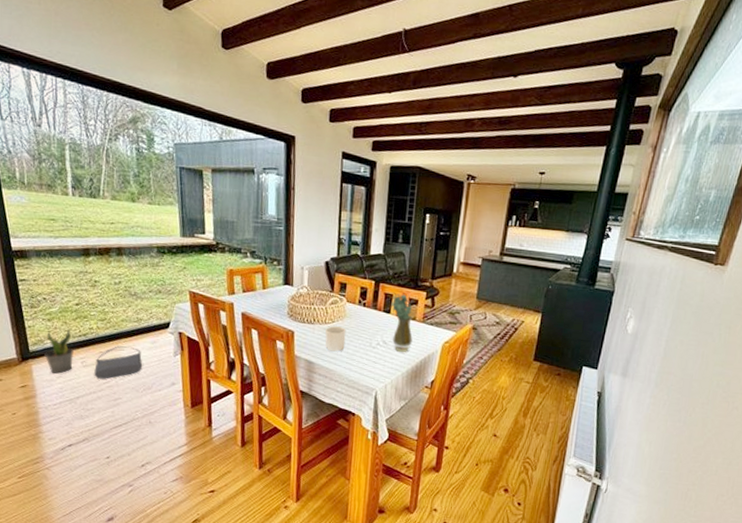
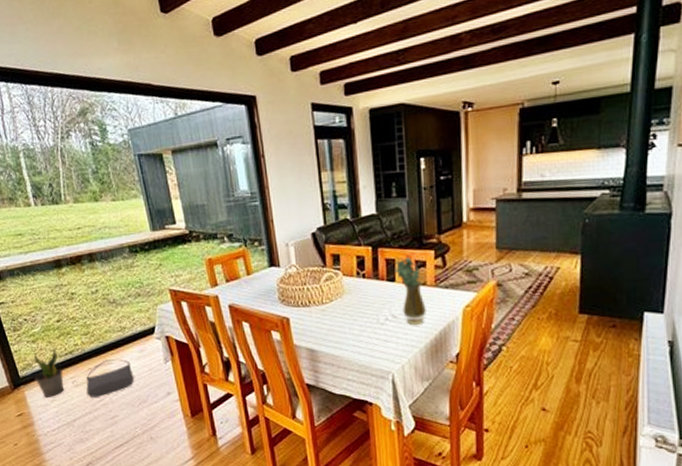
mug: present [325,326,346,352] -> none [324,305,349,335]

